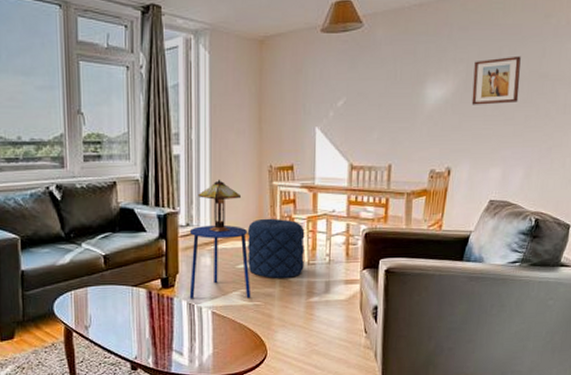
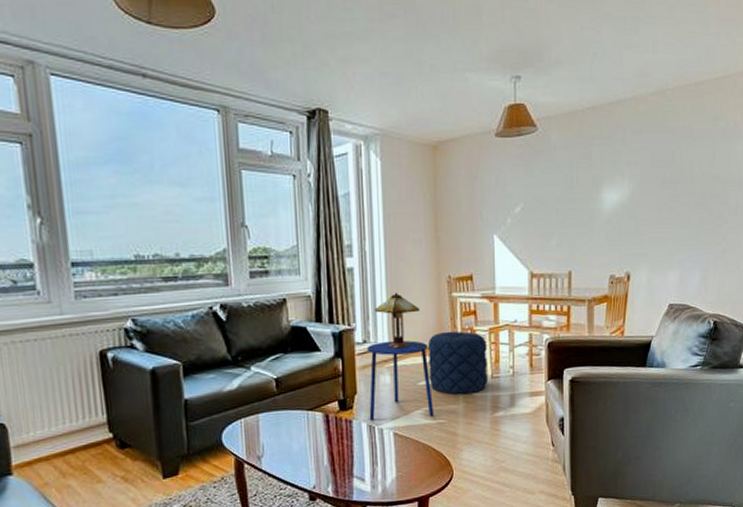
wall art: present [471,56,521,105] -> none [647,158,693,209]

